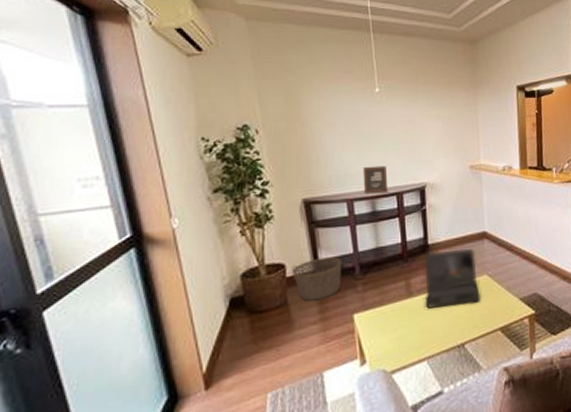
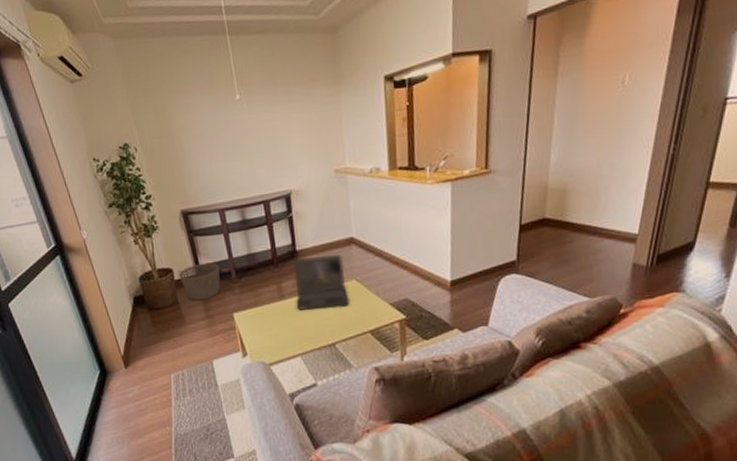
picture frame: present [362,165,387,193] -> none [230,174,255,203]

